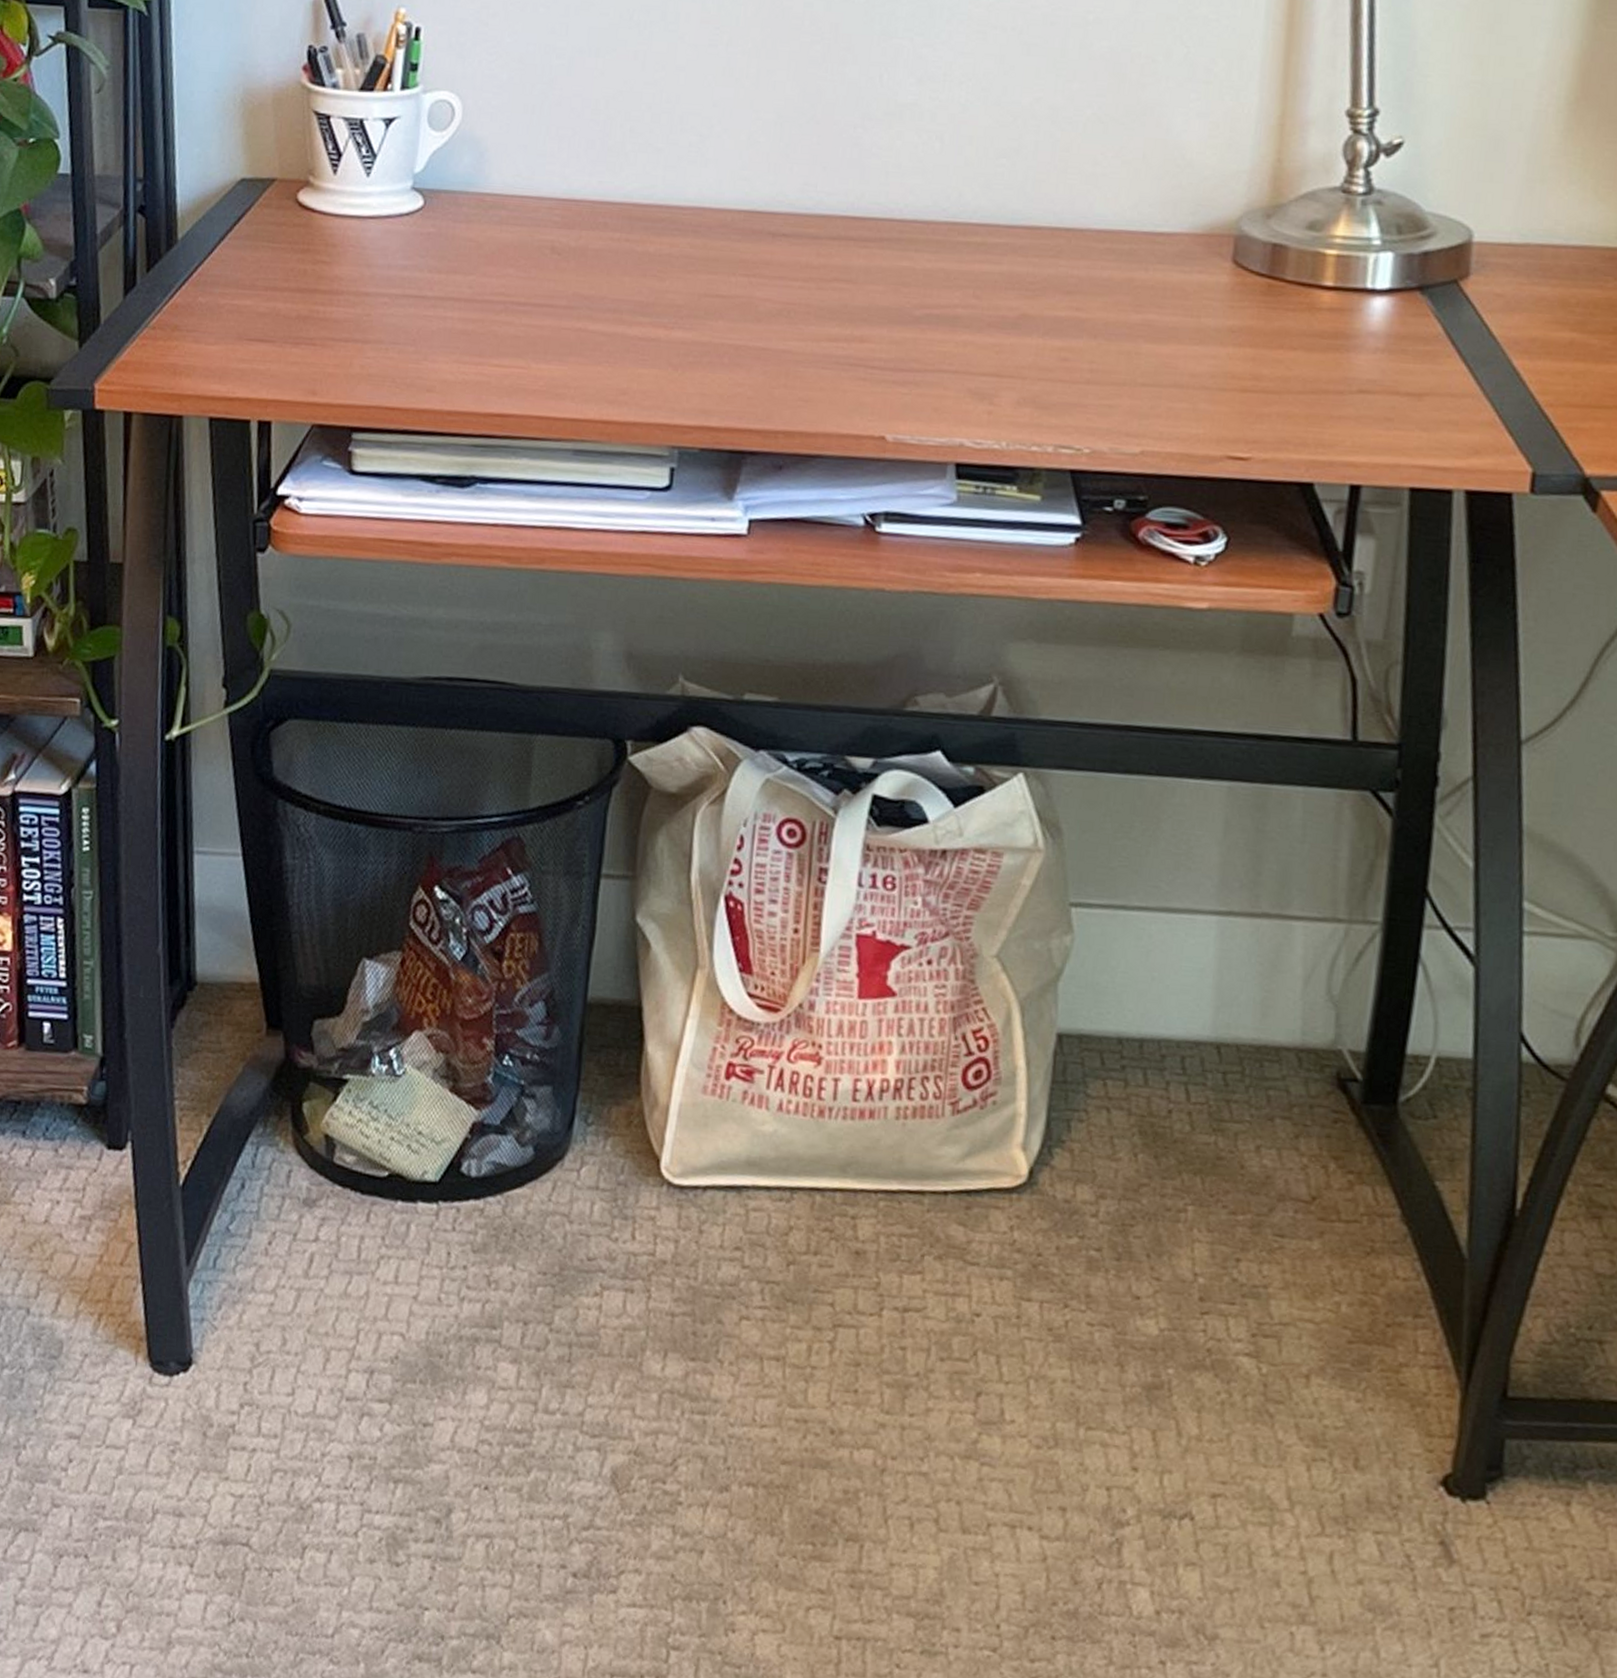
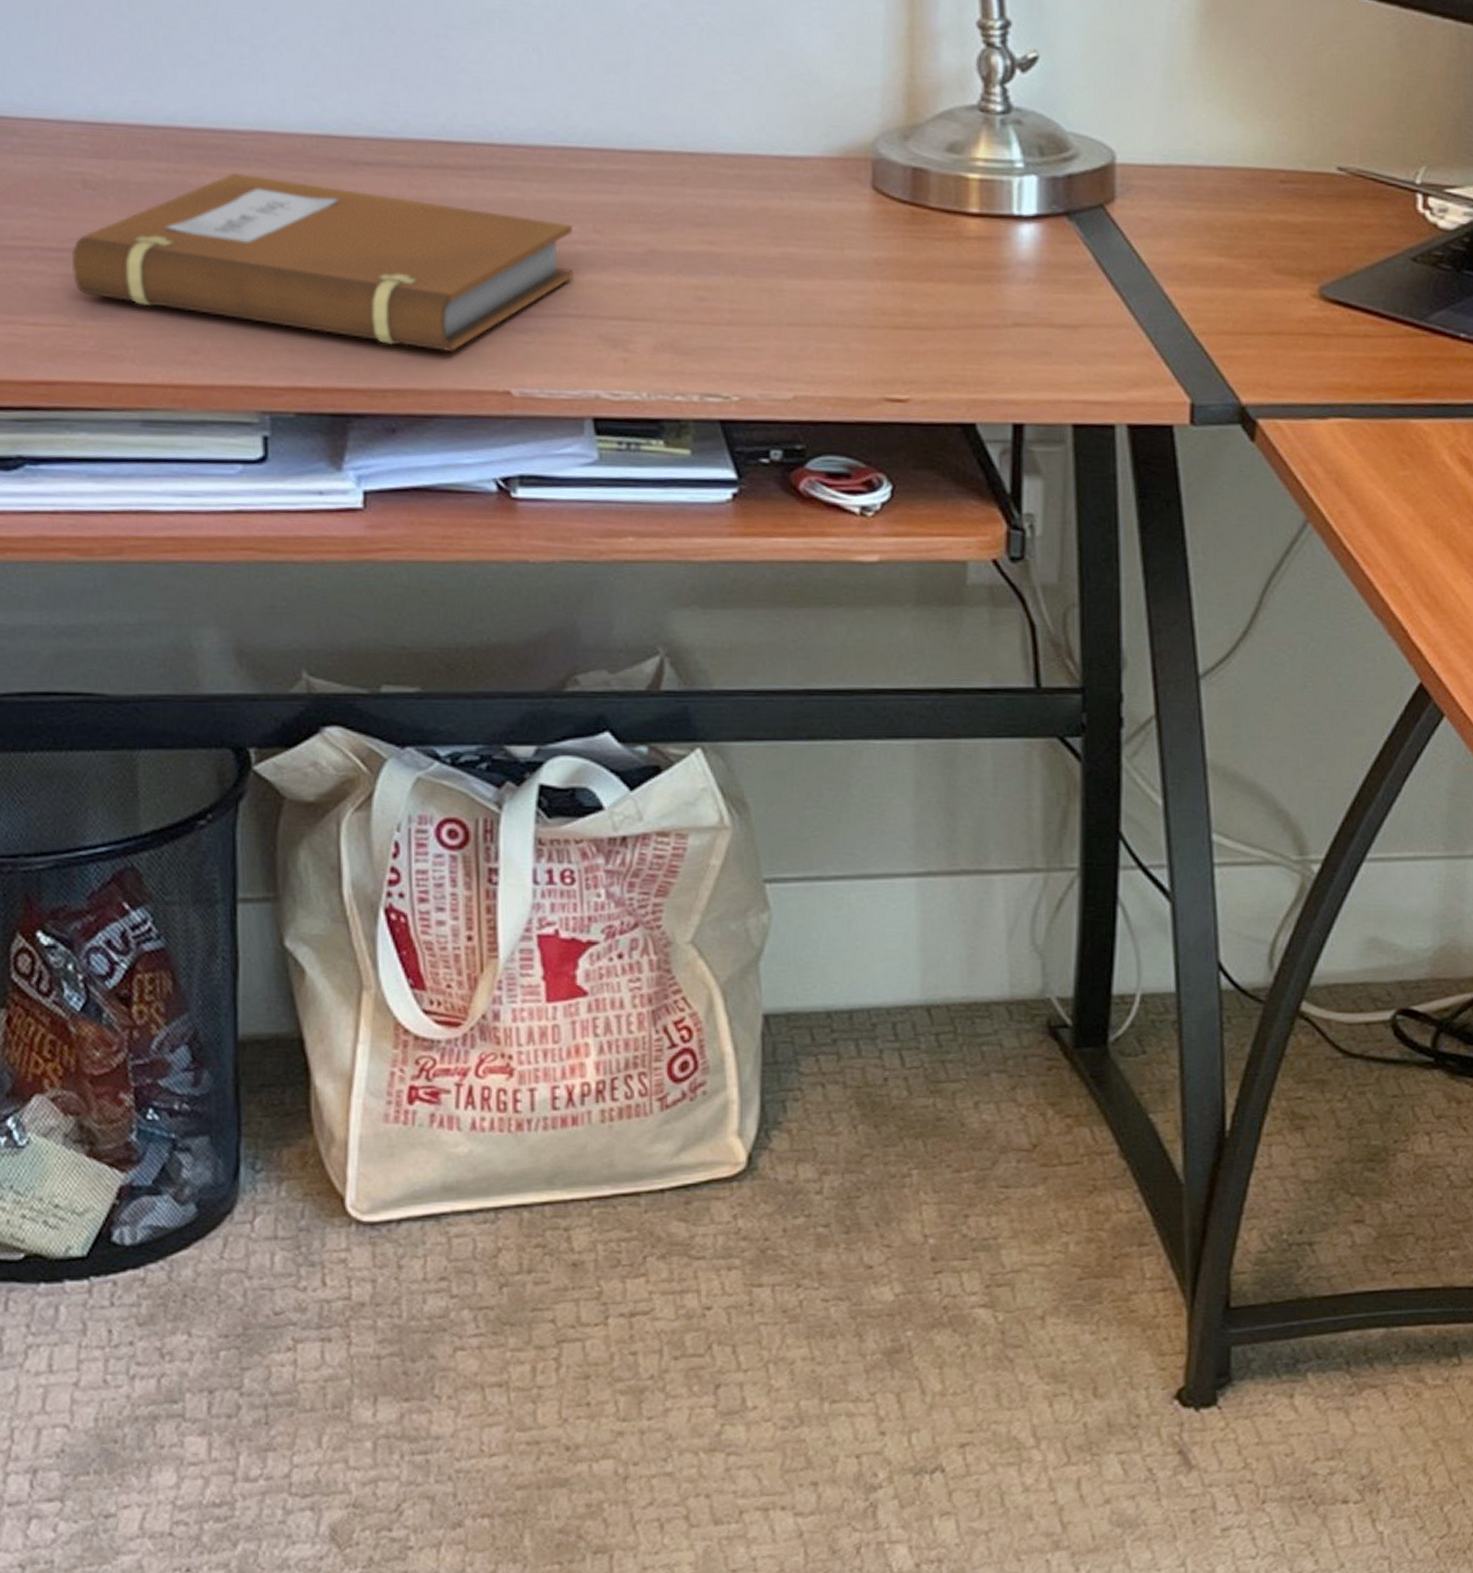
notebook: none [533,242,955,401] -> present [71,172,574,353]

